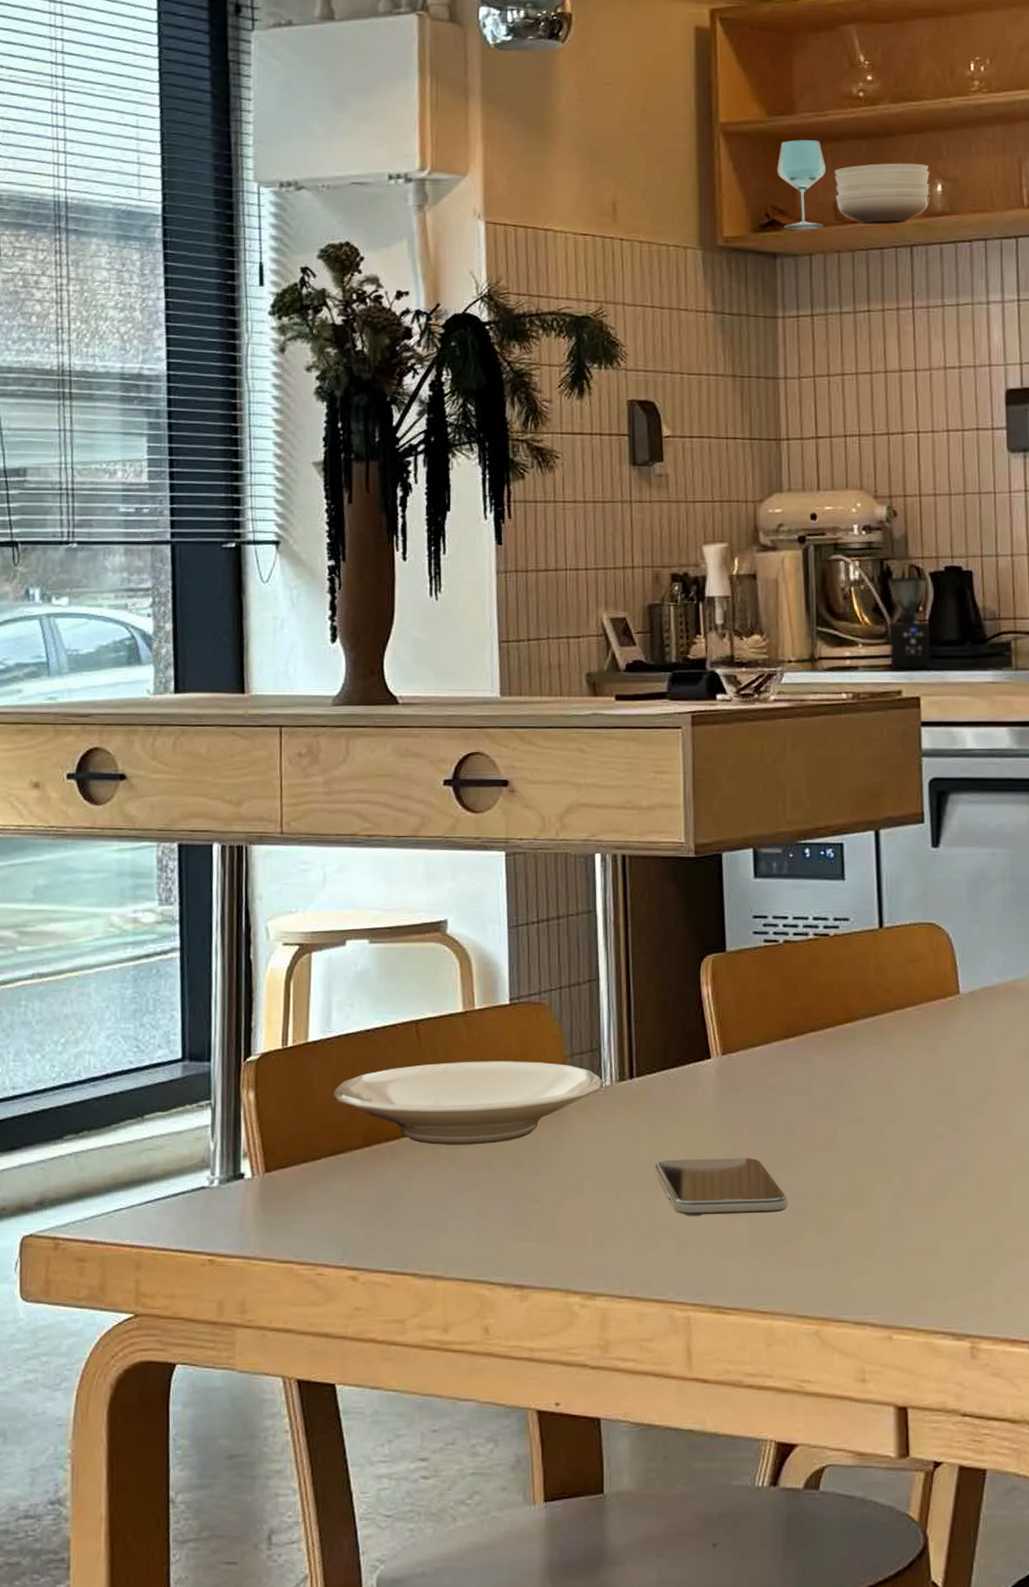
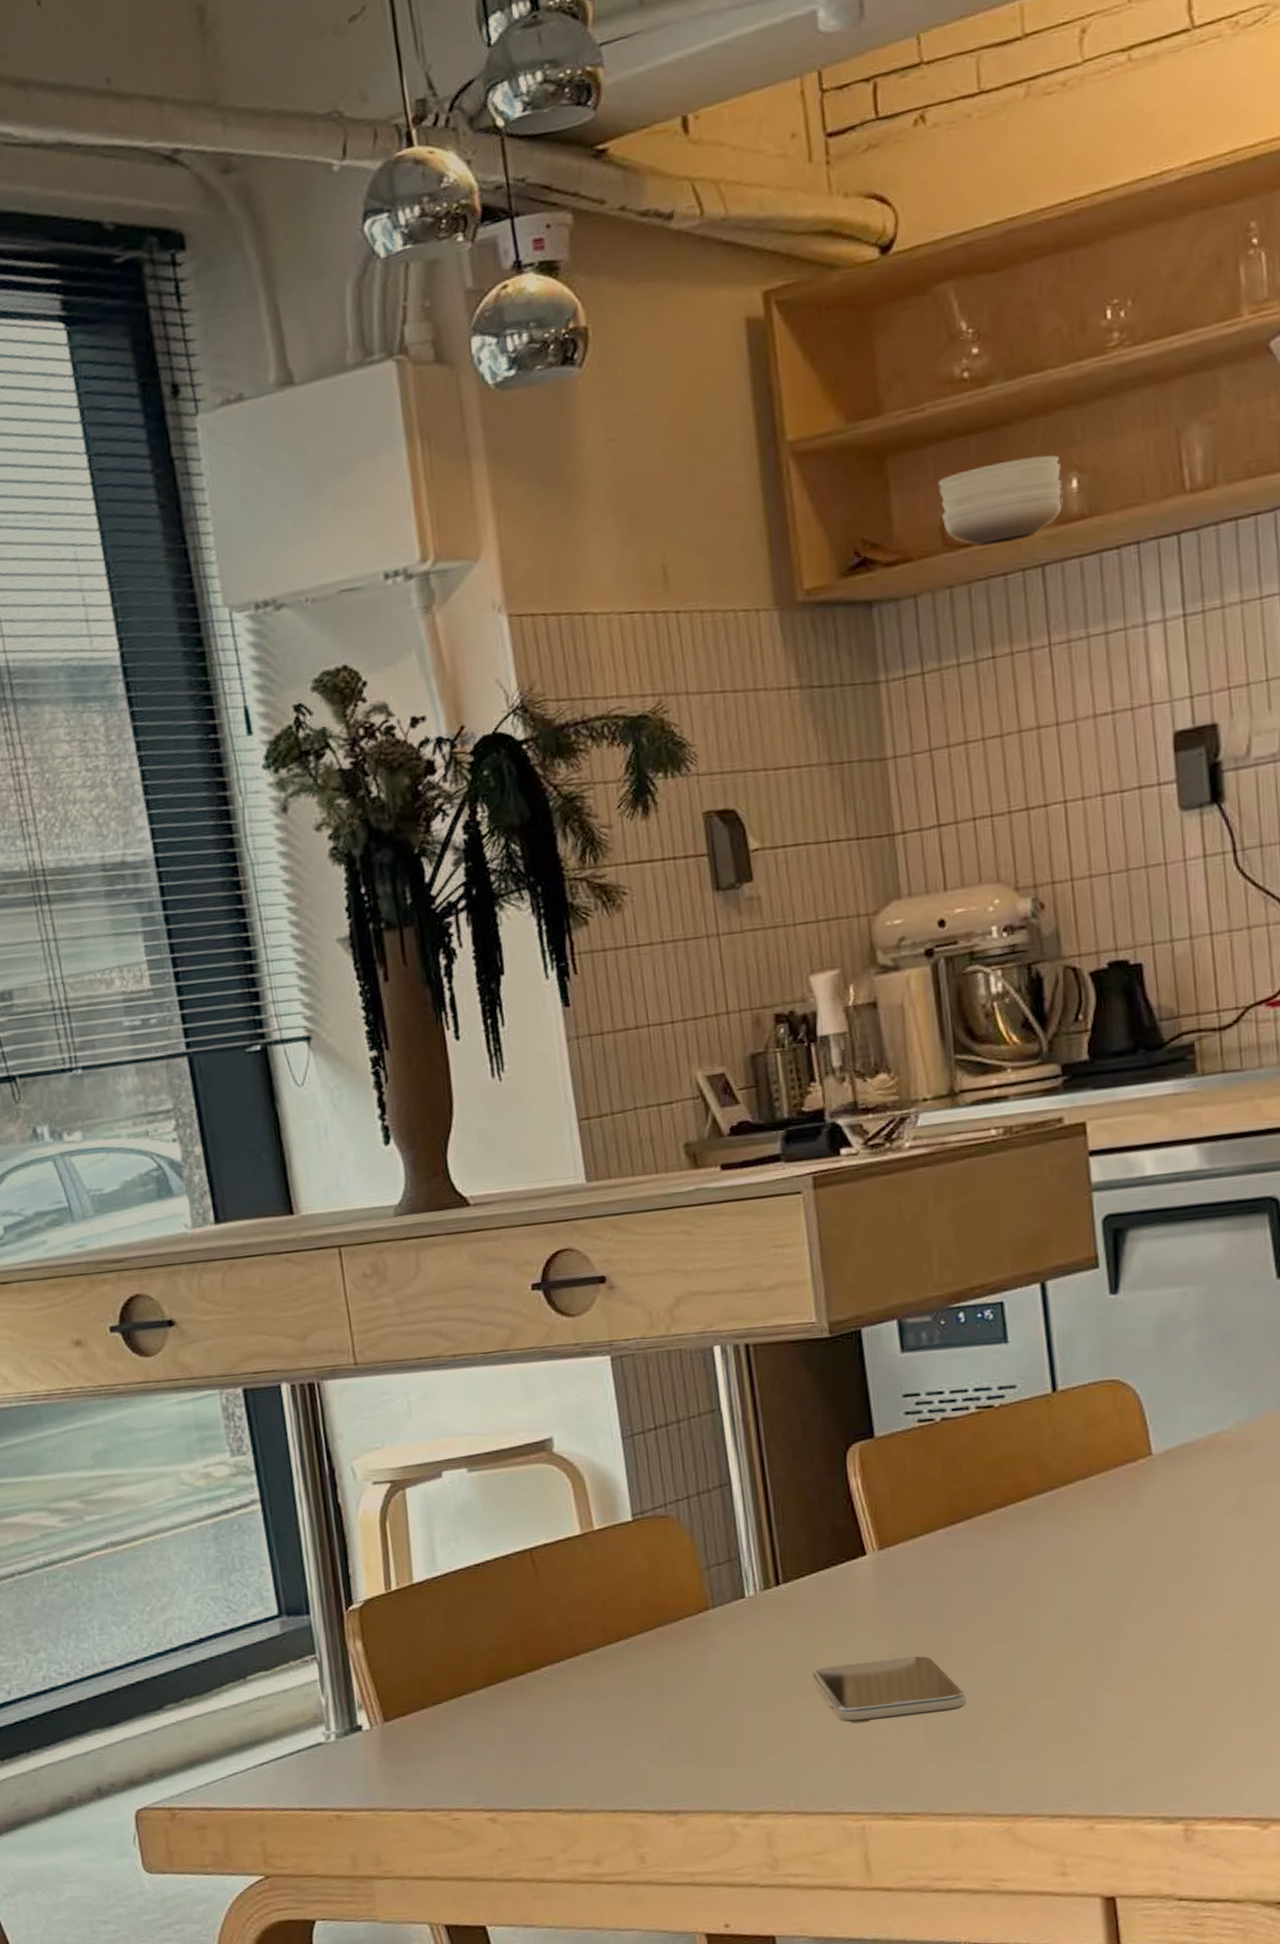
saucer: present [331,1061,605,1145] -> none [445,1578,748,1677]
wine glass: present [777,140,826,230] -> none [864,445,929,568]
coffee grinder: present [887,577,932,672] -> none [1037,978,1098,1096]

